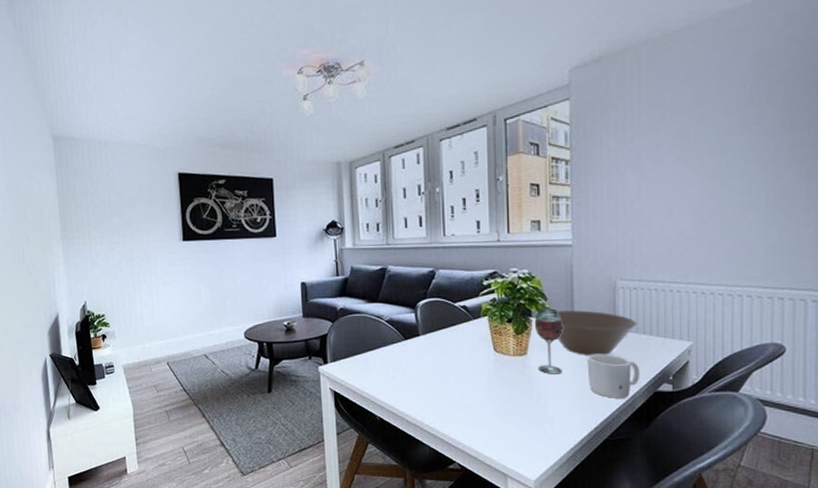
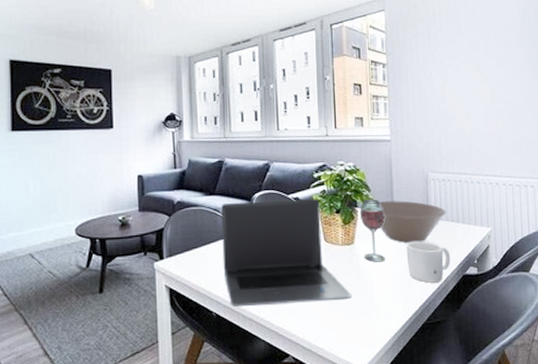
laptop computer: none [384,307,523,412] -> present [221,199,351,306]

